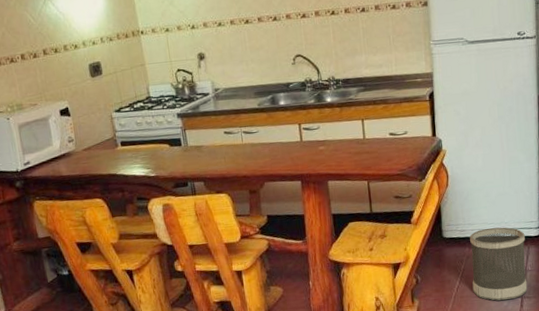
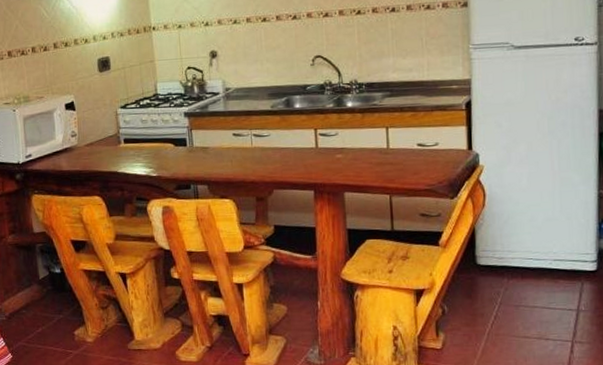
wastebasket: present [470,227,527,301] -> none [509,257,580,344]

